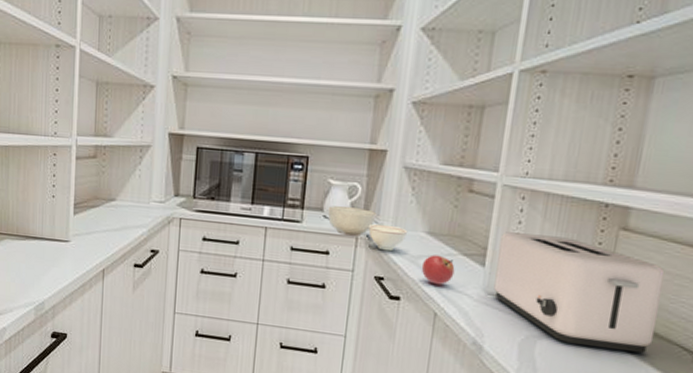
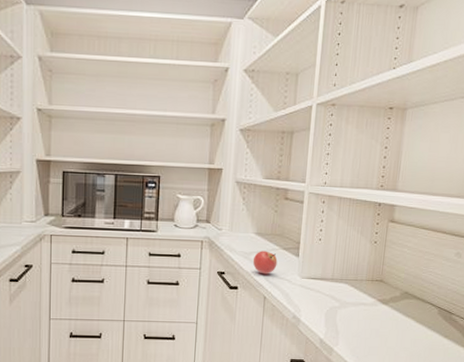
bowl: present [327,206,377,237] -> none [178,216,217,240]
bowl: present [368,223,408,252] -> none [210,229,241,251]
toaster: present [493,232,665,354] -> none [306,229,419,312]

